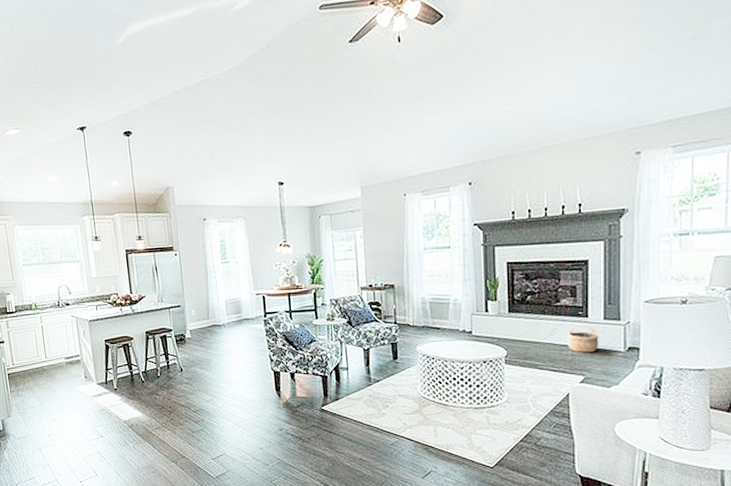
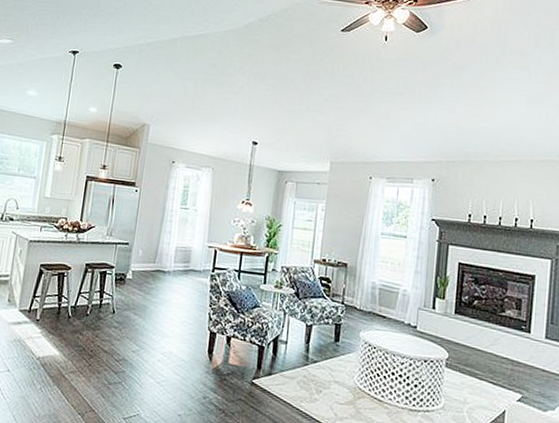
wicker basket: present [567,323,599,353] -> none [508,337,539,371]

